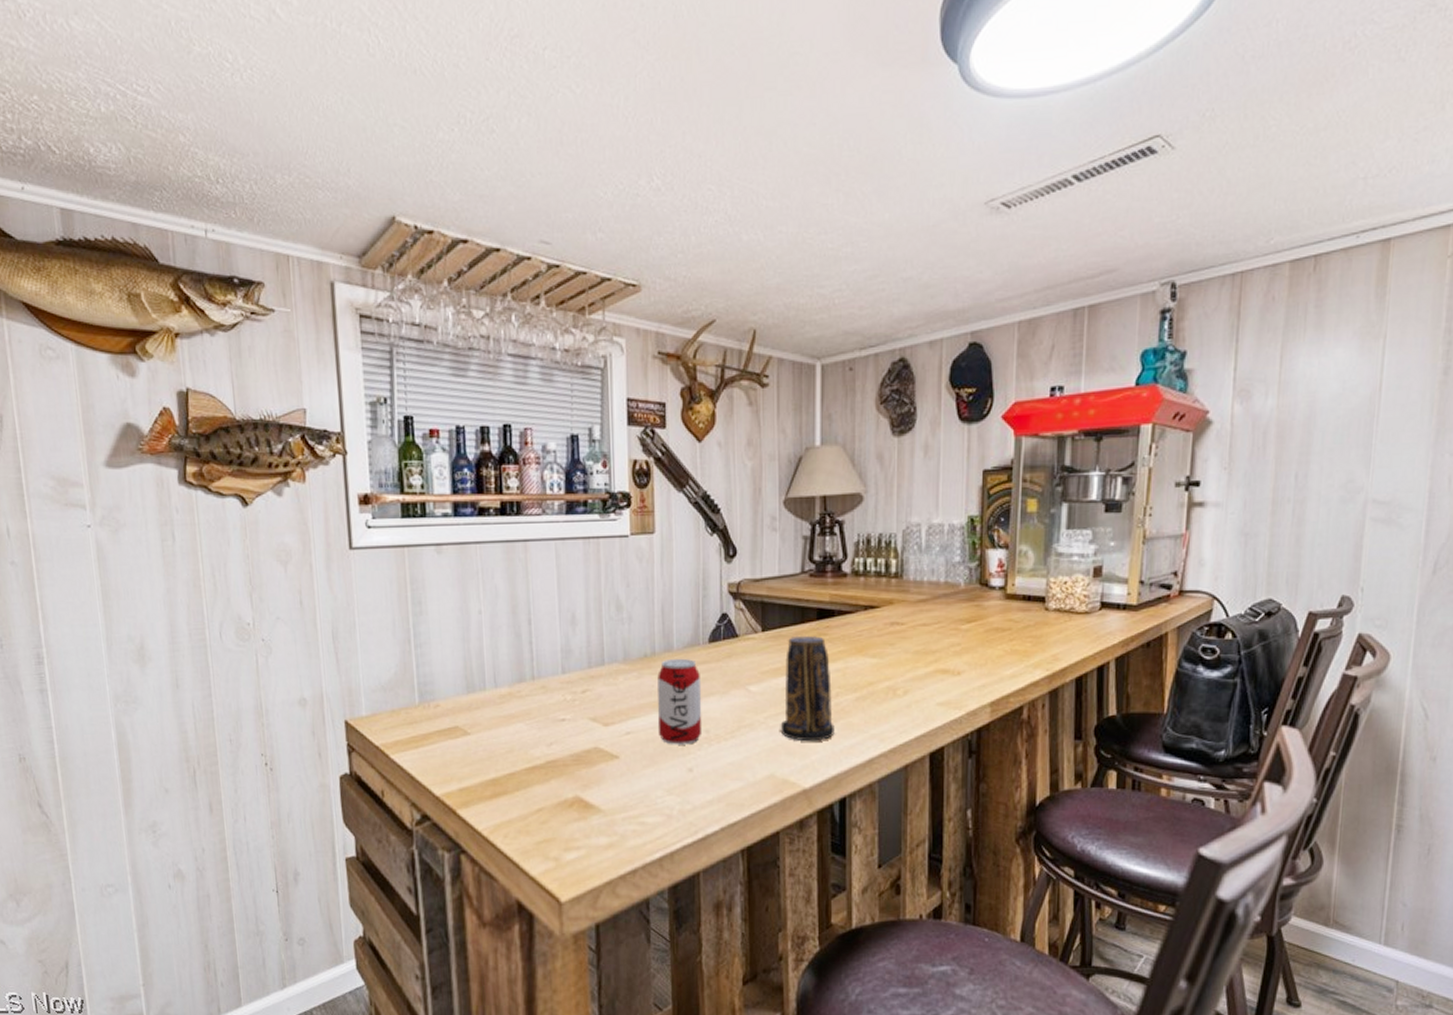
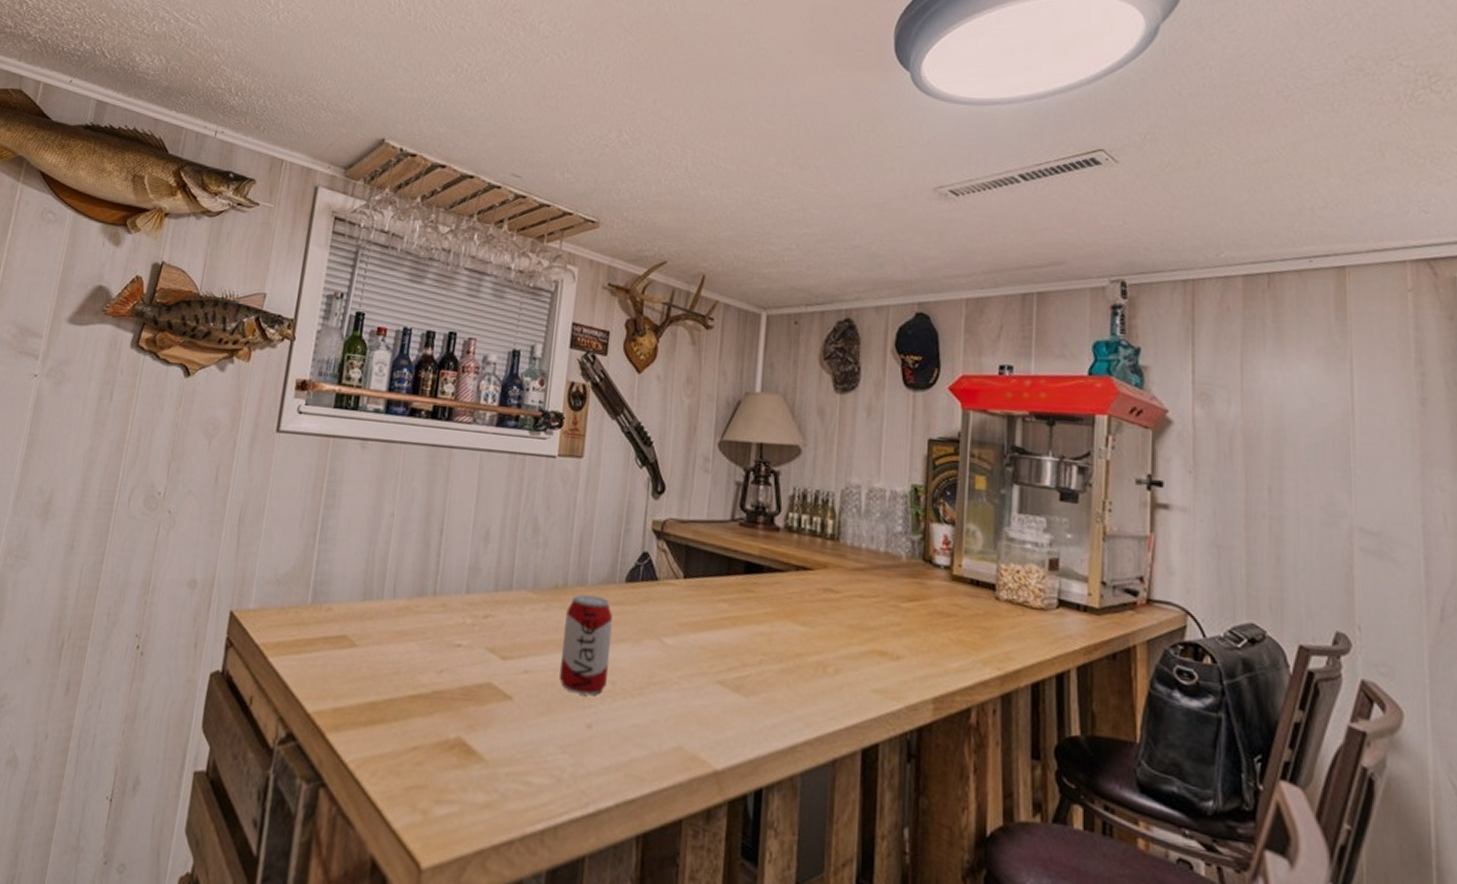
candle: present [780,635,835,742] -> none [693,588,755,714]

